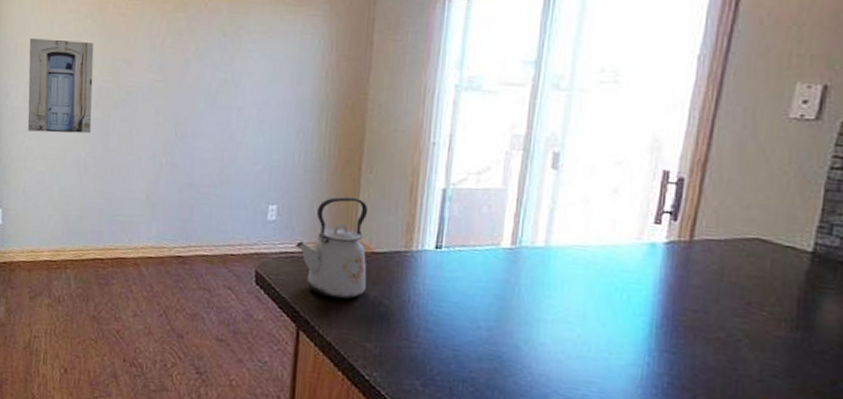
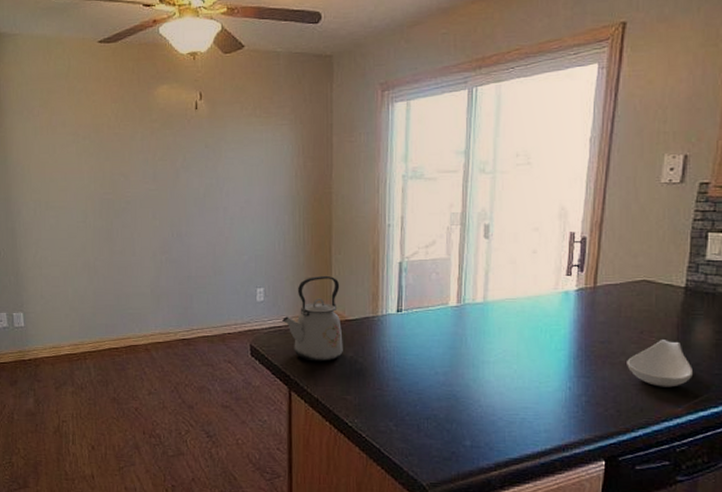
wall art: present [27,38,94,134] -> none [35,160,97,242]
spoon rest: none [726,315,817,378] -> present [627,340,694,387]

